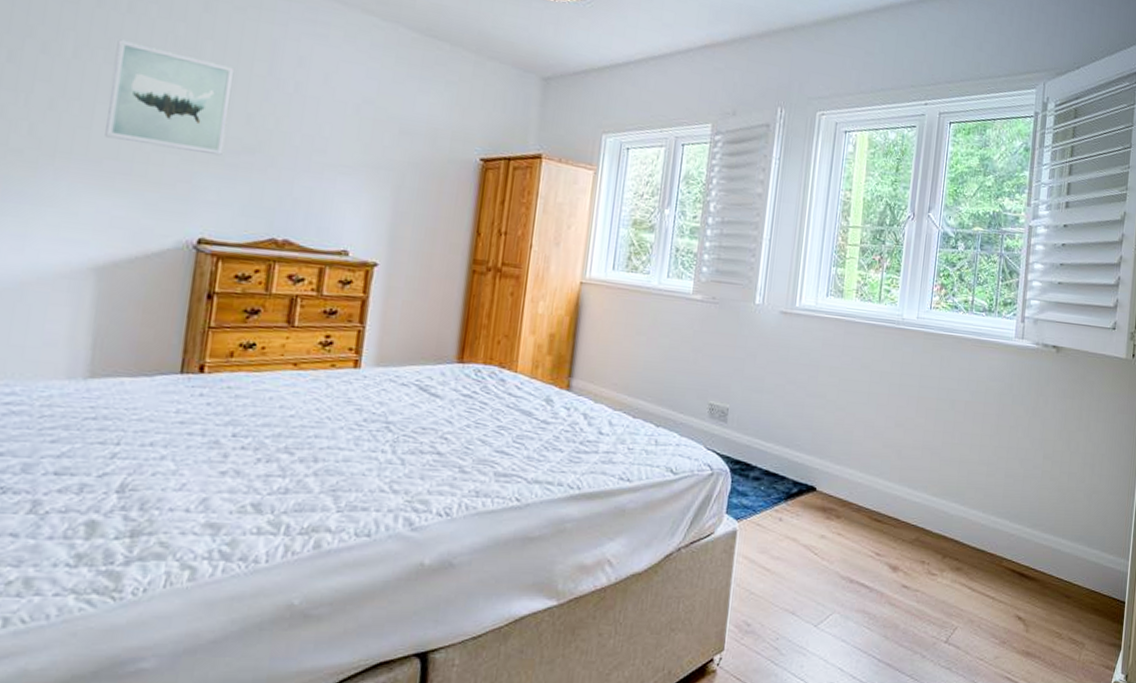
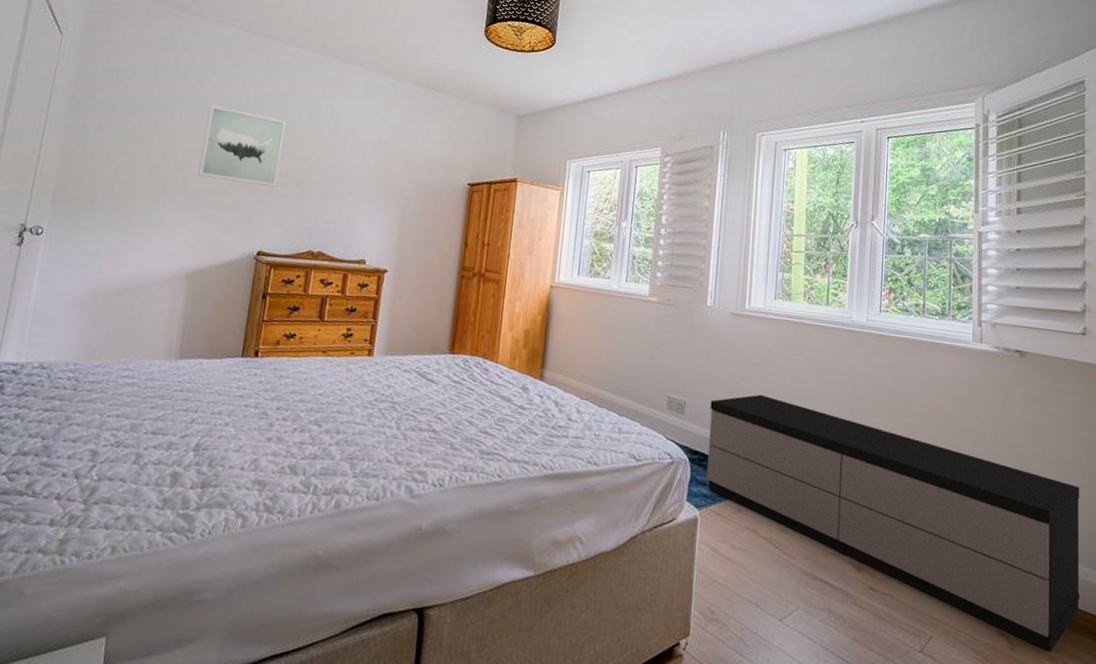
storage bench: none [747,398,1098,630] -> present [706,394,1080,652]

